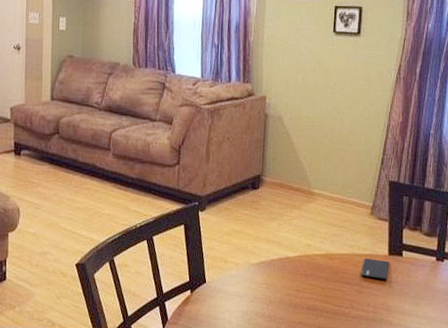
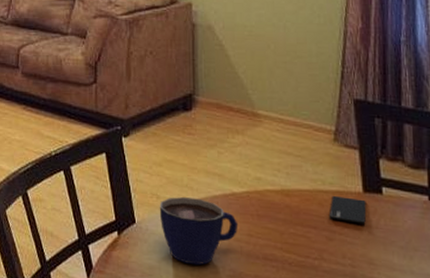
cup: none [226,261,290,316] -> present [159,197,239,266]

